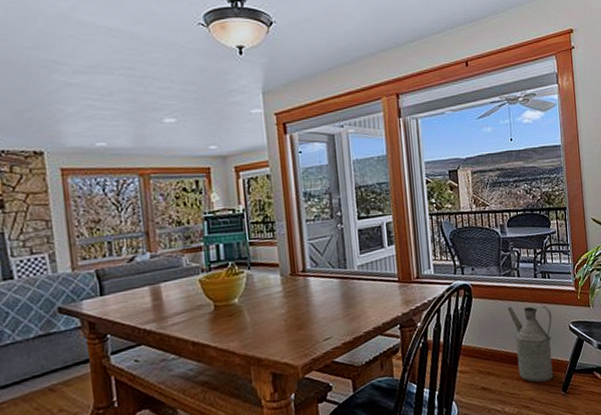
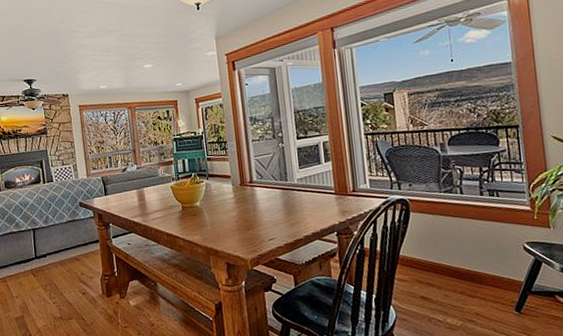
watering can: present [507,304,553,383] -> none [448,222,504,299]

